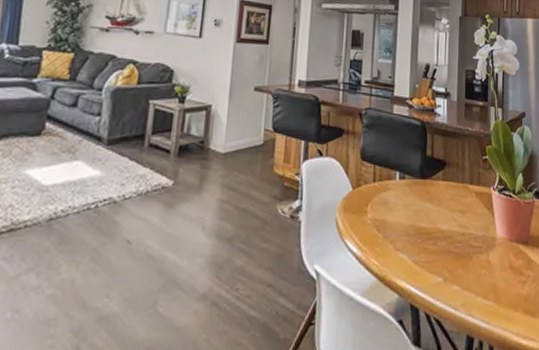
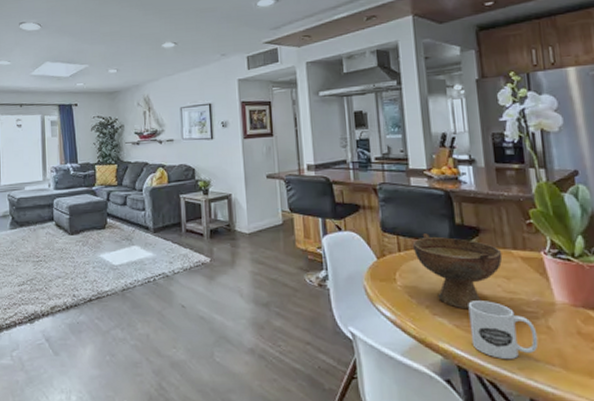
bowl: none [386,164,461,245] -> present [412,233,503,310]
mug: none [425,235,480,296] -> present [468,301,539,360]

